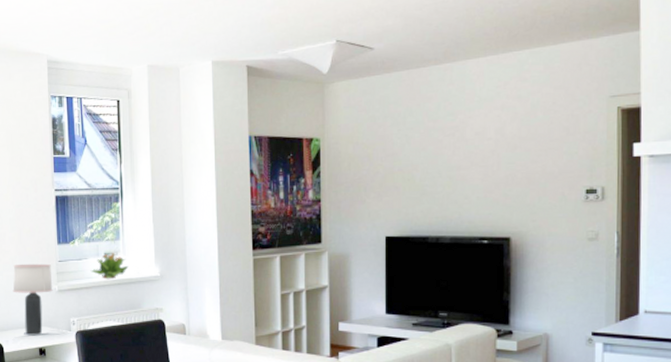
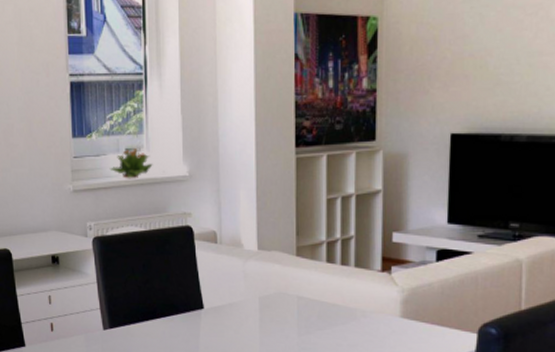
table lamp: present [13,263,53,336] -> none [22,159,67,242]

